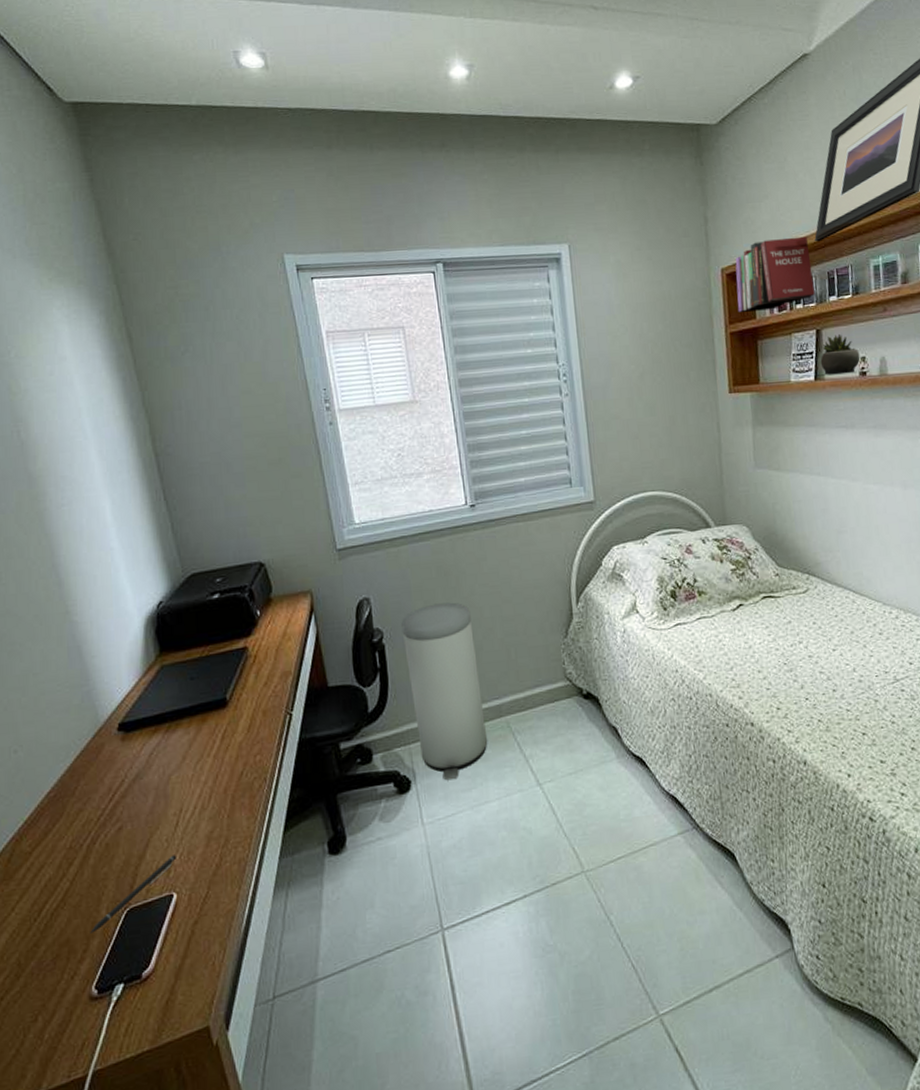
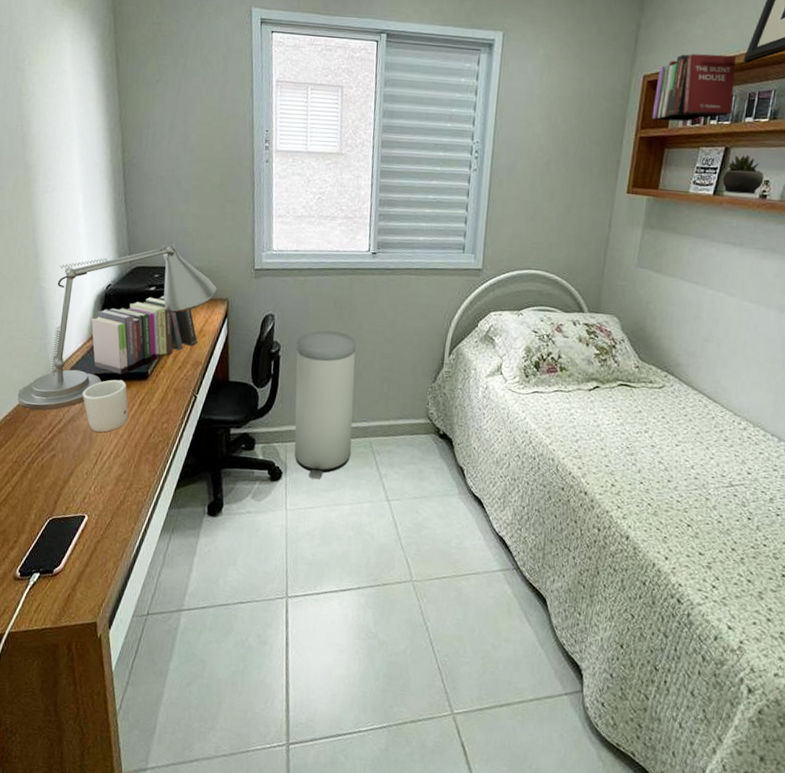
desk lamp: none [60,537,296,778] -> present [17,242,218,411]
pen: present [90,855,177,933] -> none [21,486,93,530]
books: none [143,602,282,708] -> present [91,296,197,375]
mug: none [146,714,211,786] -> present [82,379,129,433]

